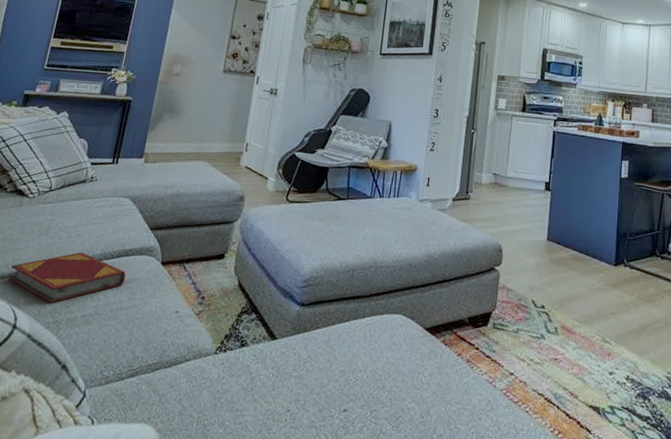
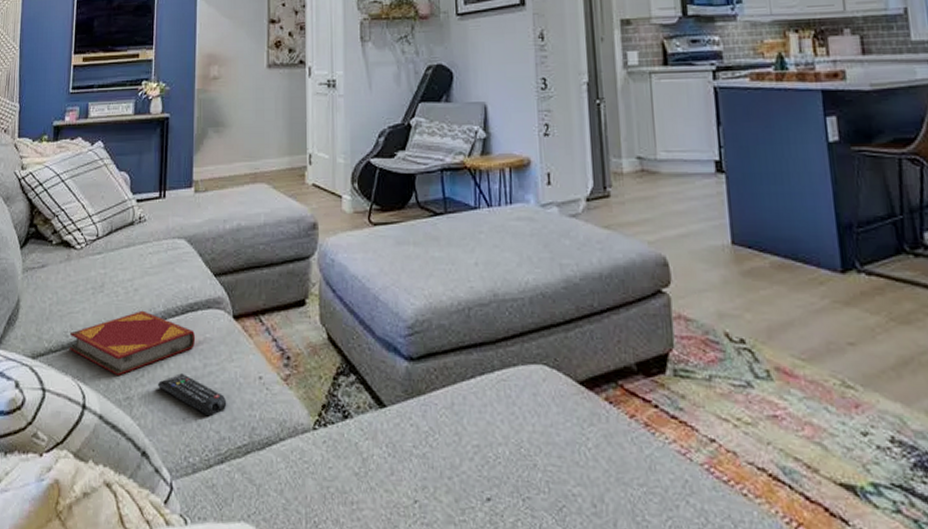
remote control: none [85,304,145,340] -> present [157,373,227,417]

